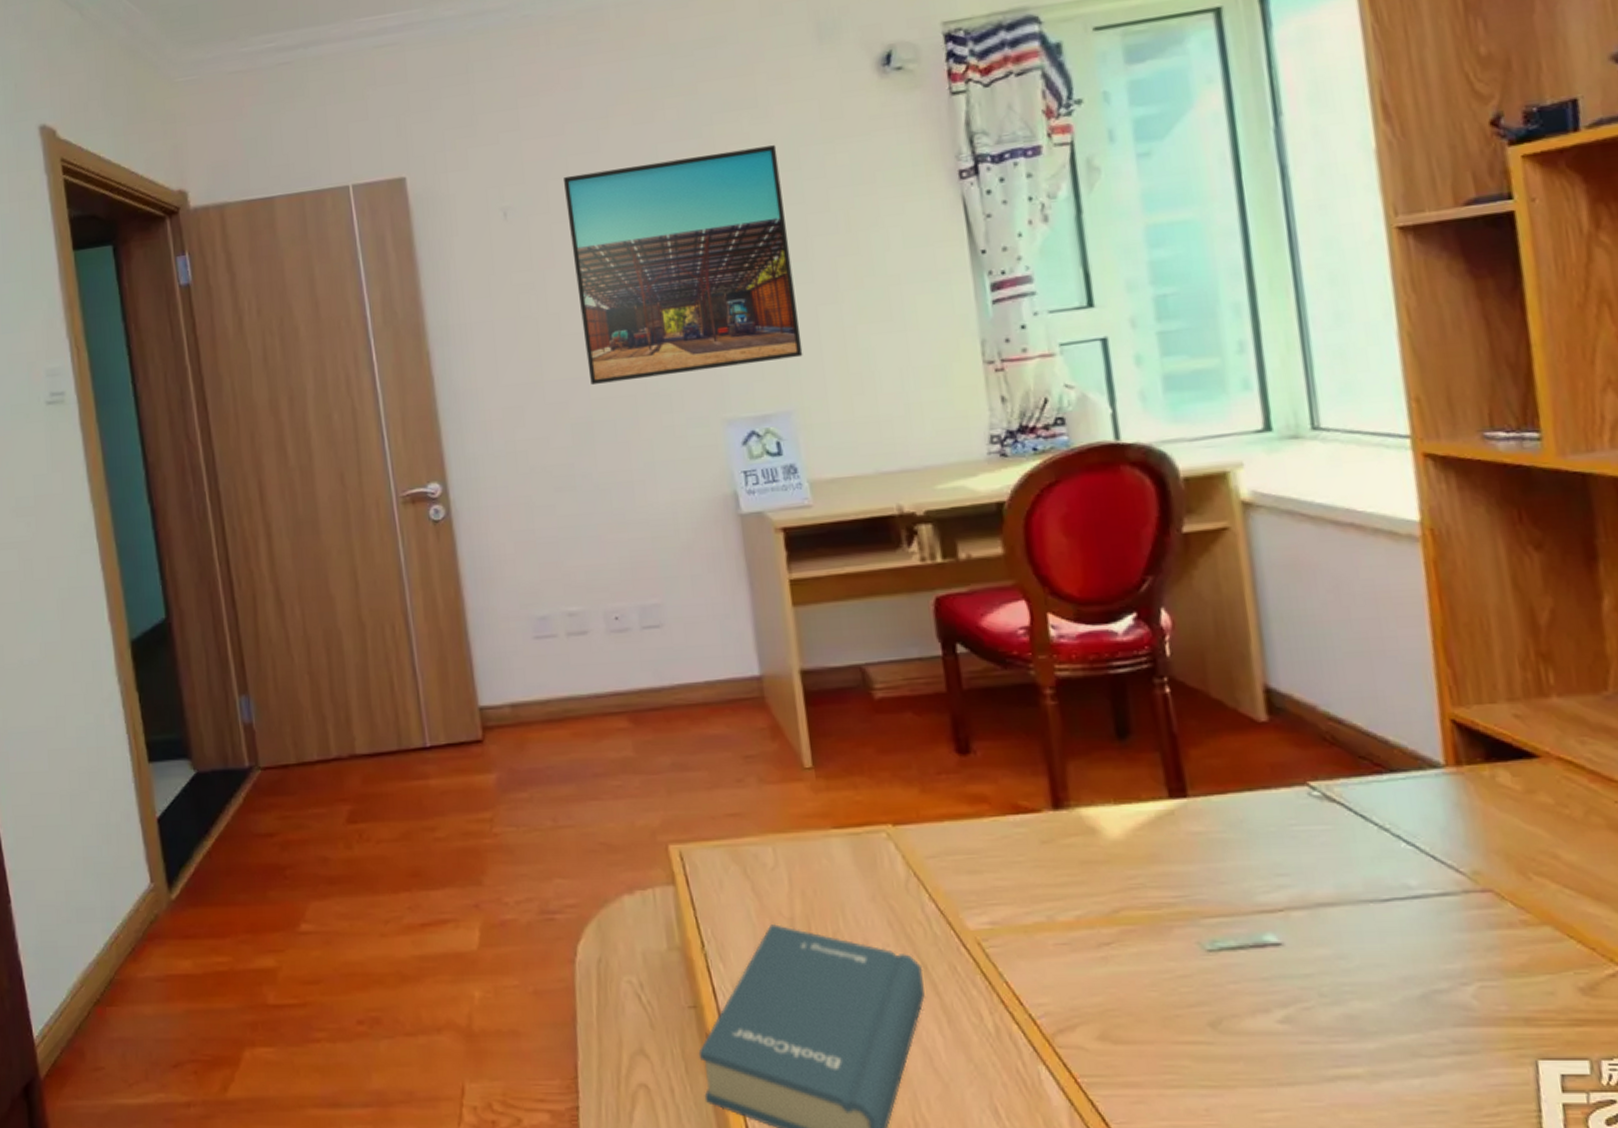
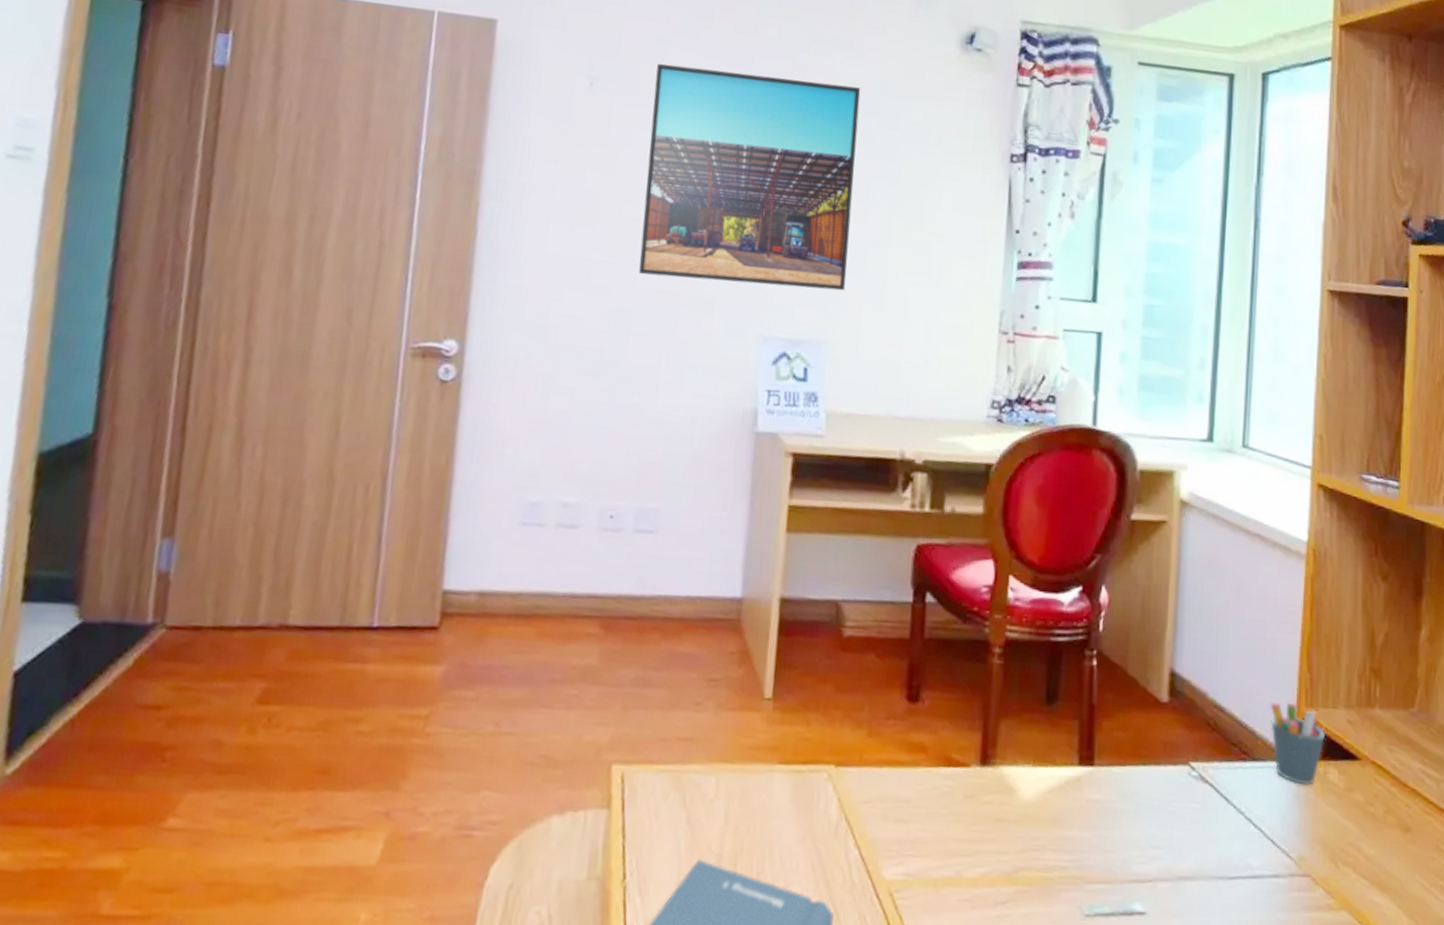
pen holder: none [1402,703,1486,793] -> present [1270,701,1325,785]

